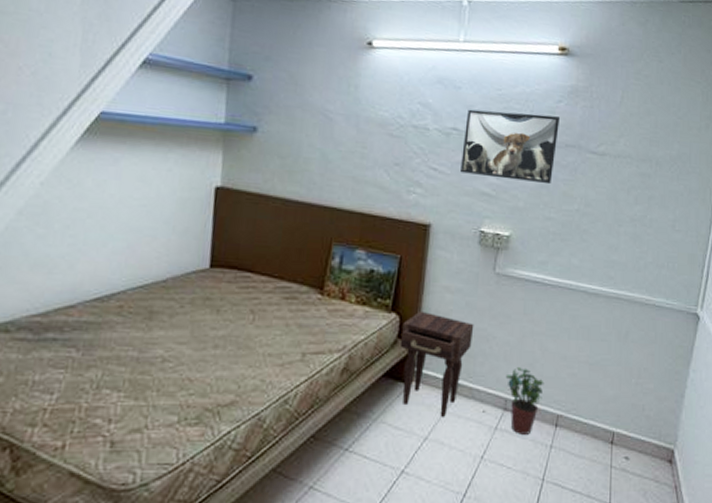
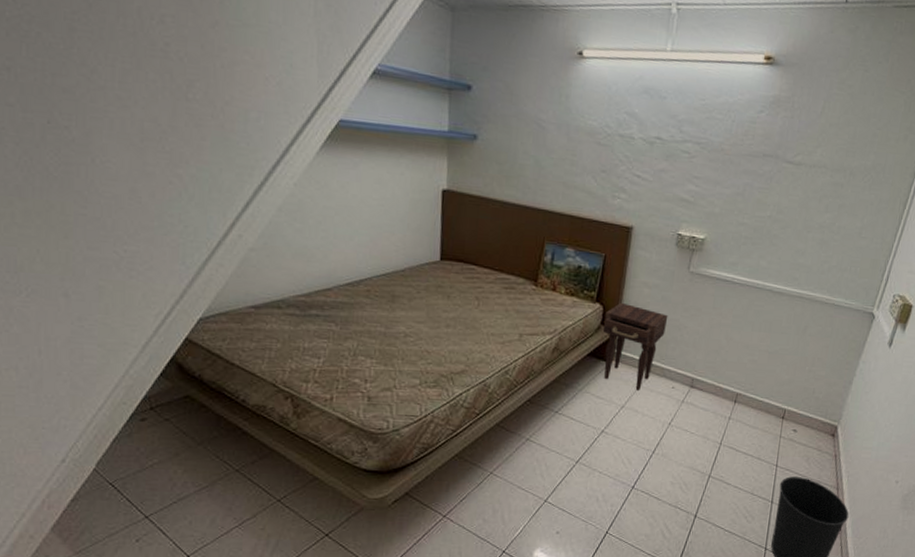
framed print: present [461,109,560,185] -> none [662,119,760,192]
potted plant: present [505,367,544,435] -> none [693,353,727,408]

